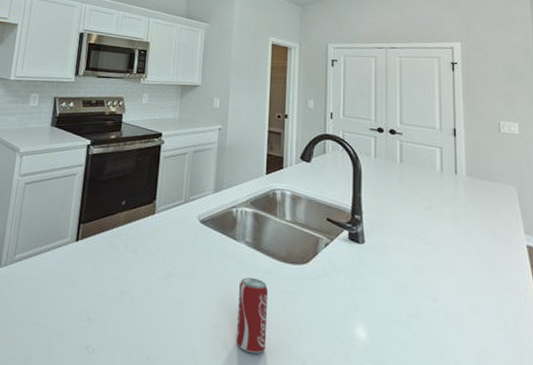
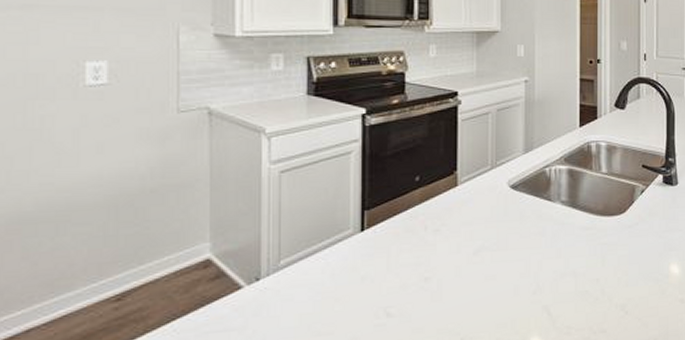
beverage can: present [236,277,269,354] -> none [557,237,587,310]

